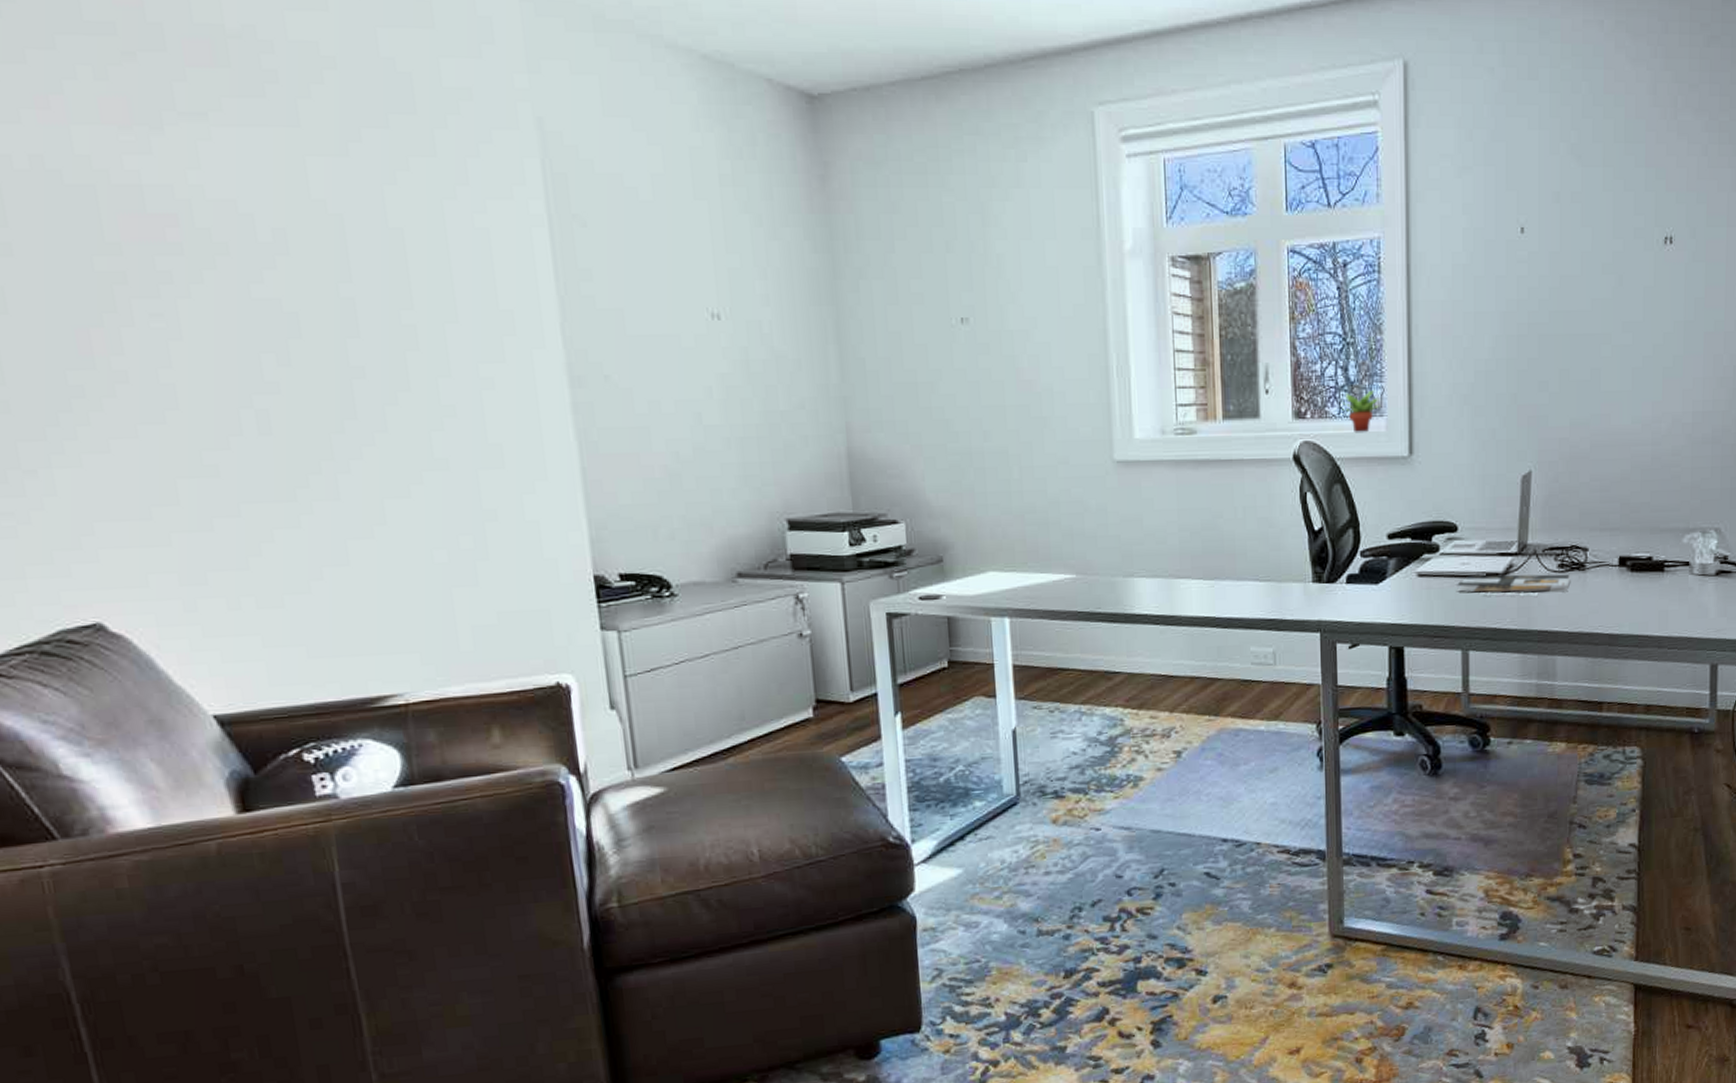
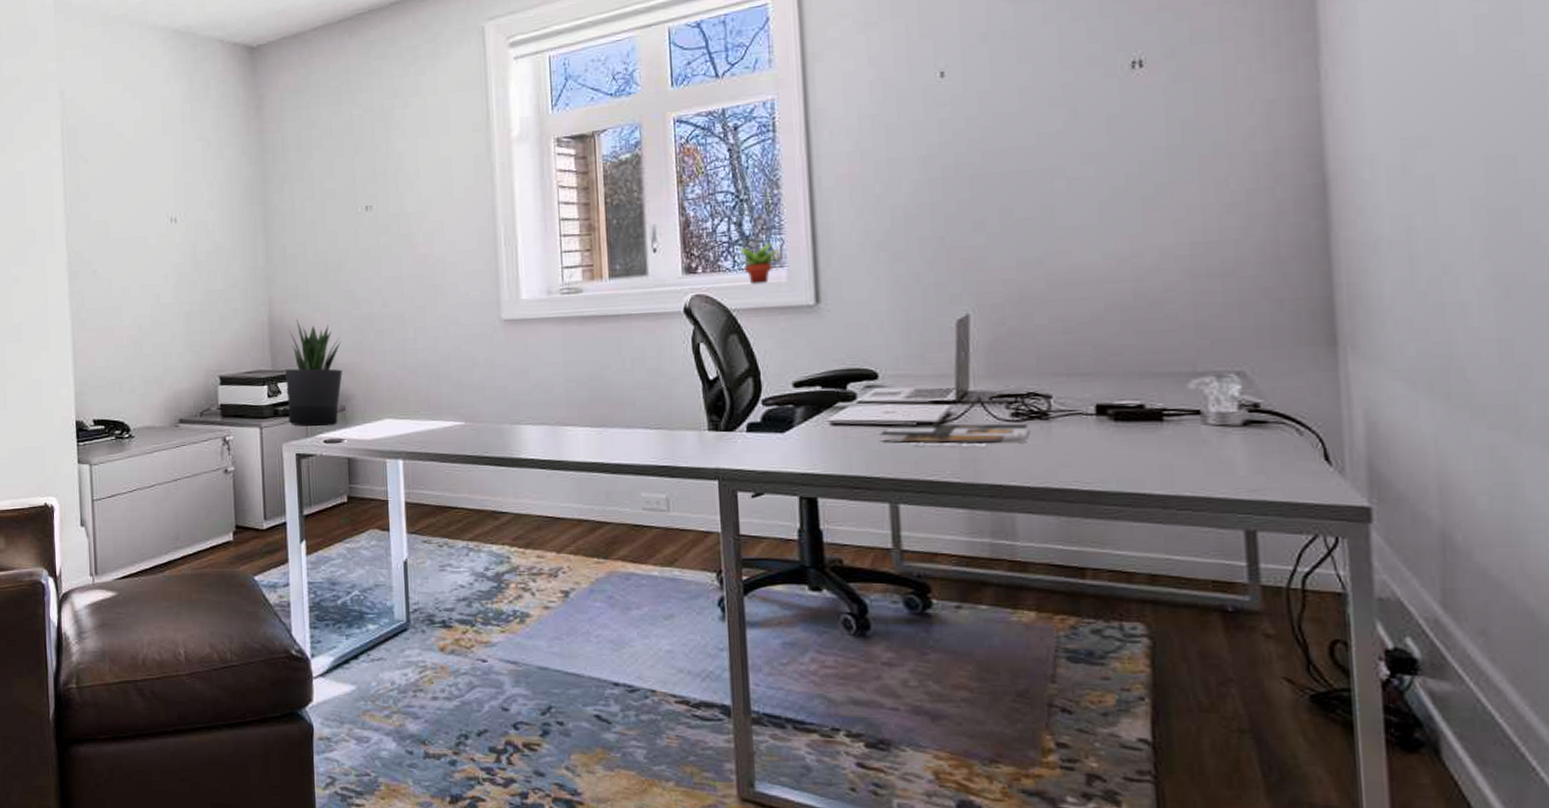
planter: none [870,452,939,581] -> present [285,319,343,427]

